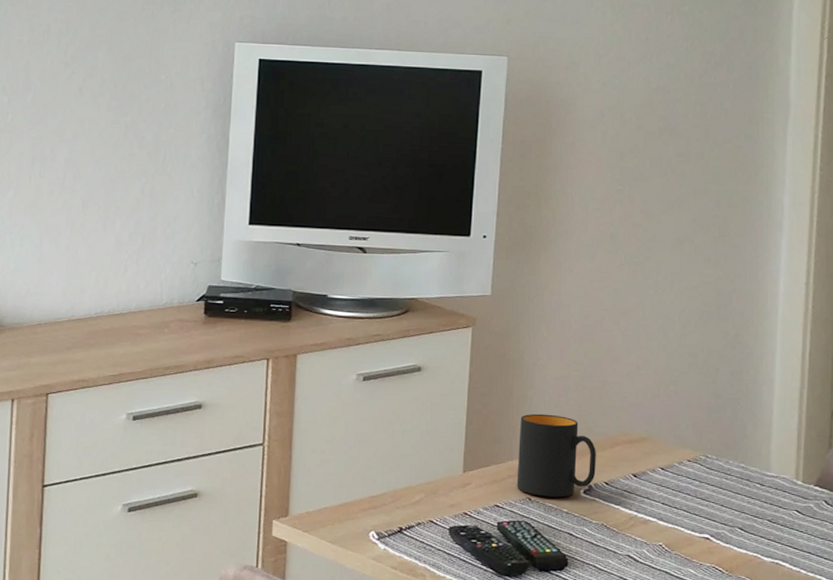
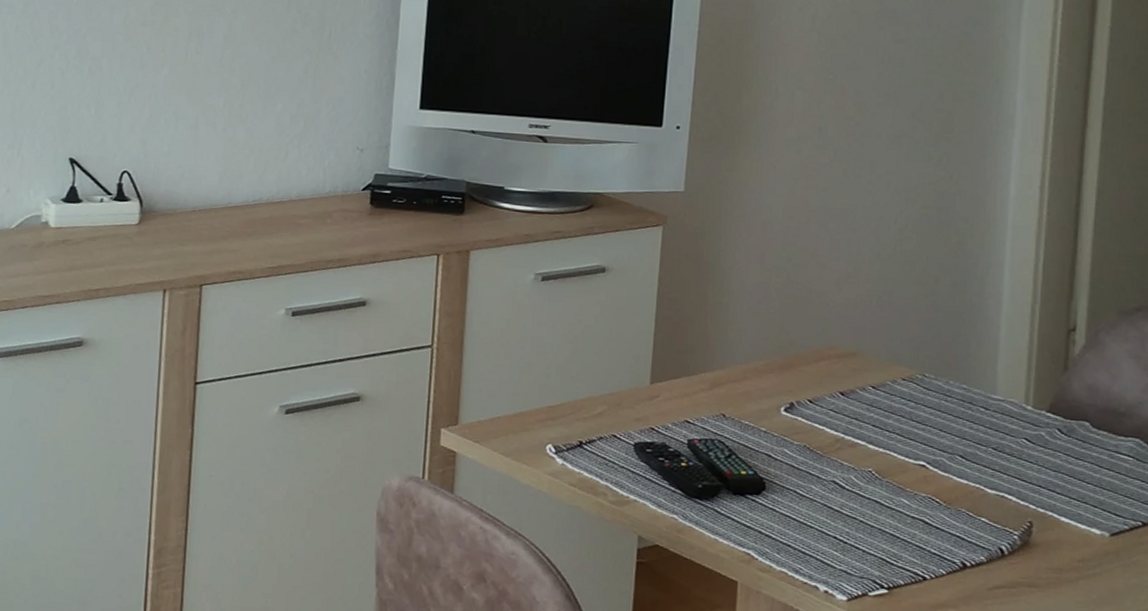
mug: present [516,413,596,498] -> none [709,322,799,415]

